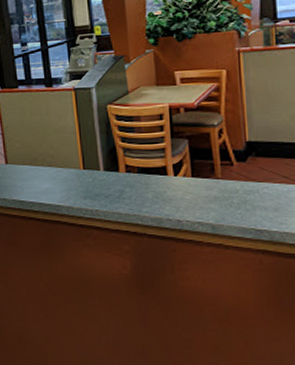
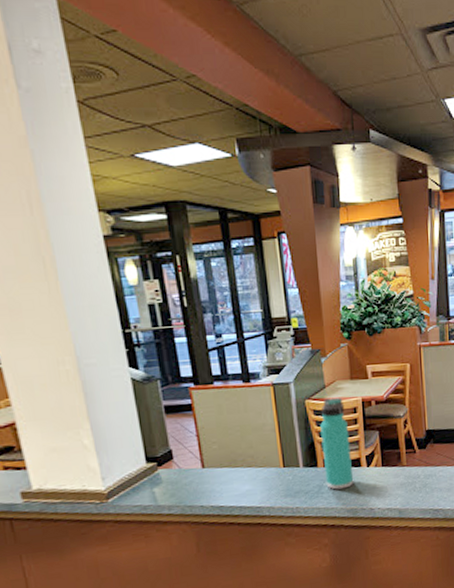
thermos bottle: none [122,103,159,197] -> present [320,397,354,490]

